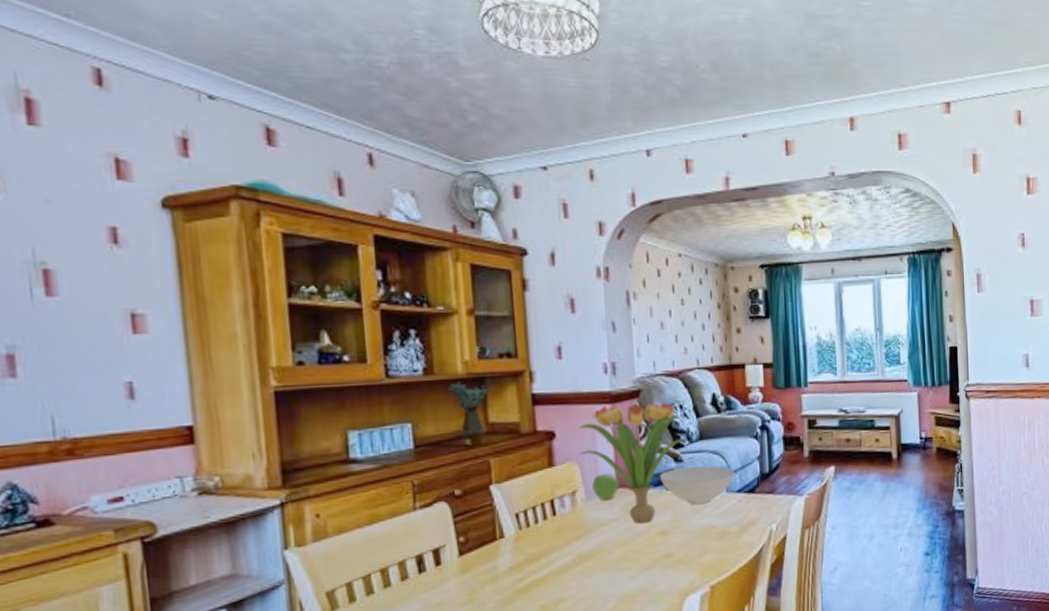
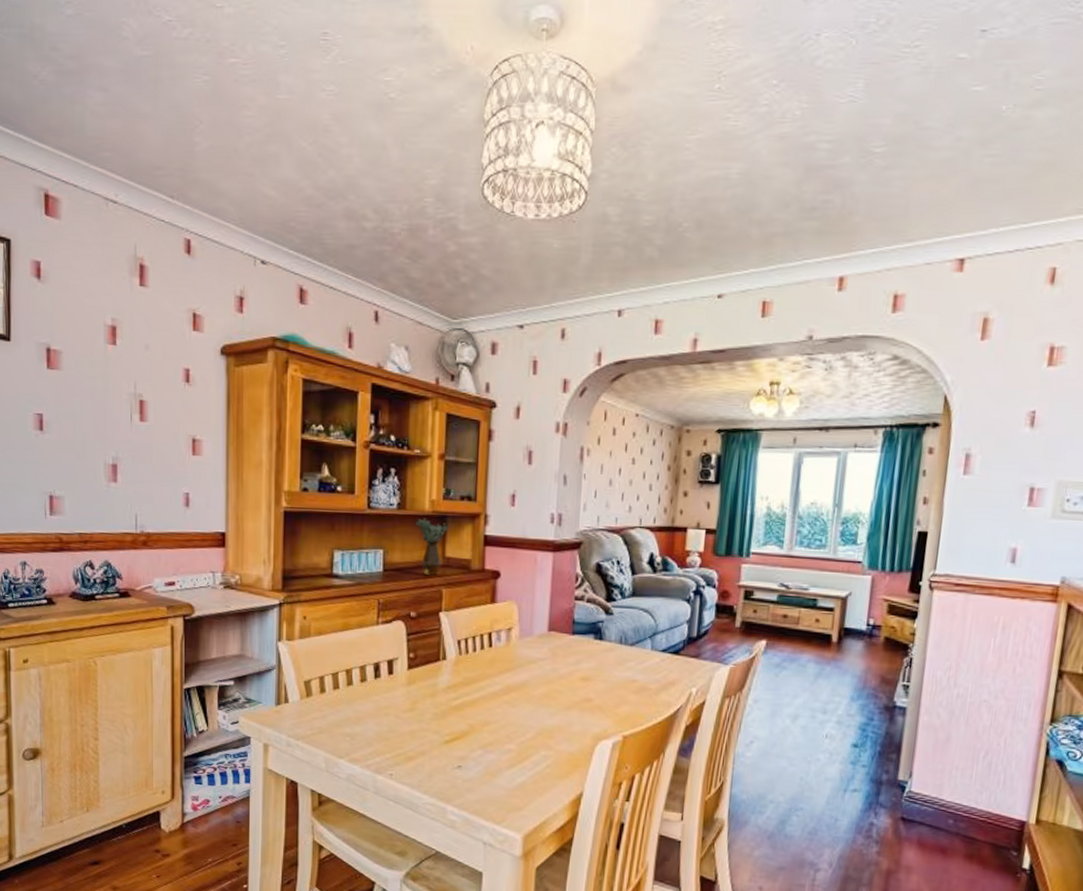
flower arrangement: present [578,401,689,524] -> none [518,554,621,668]
fruit: present [592,473,619,501] -> none [527,615,551,641]
bowl: present [659,466,736,505] -> none [589,620,663,658]

